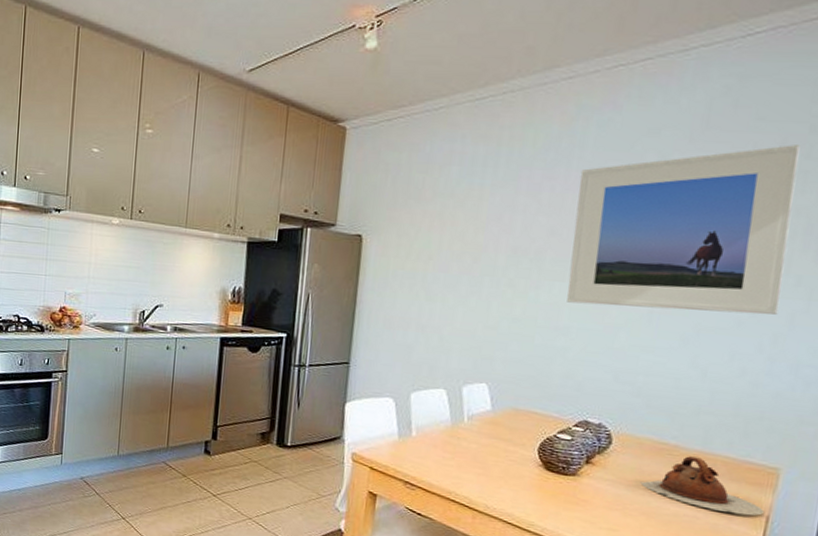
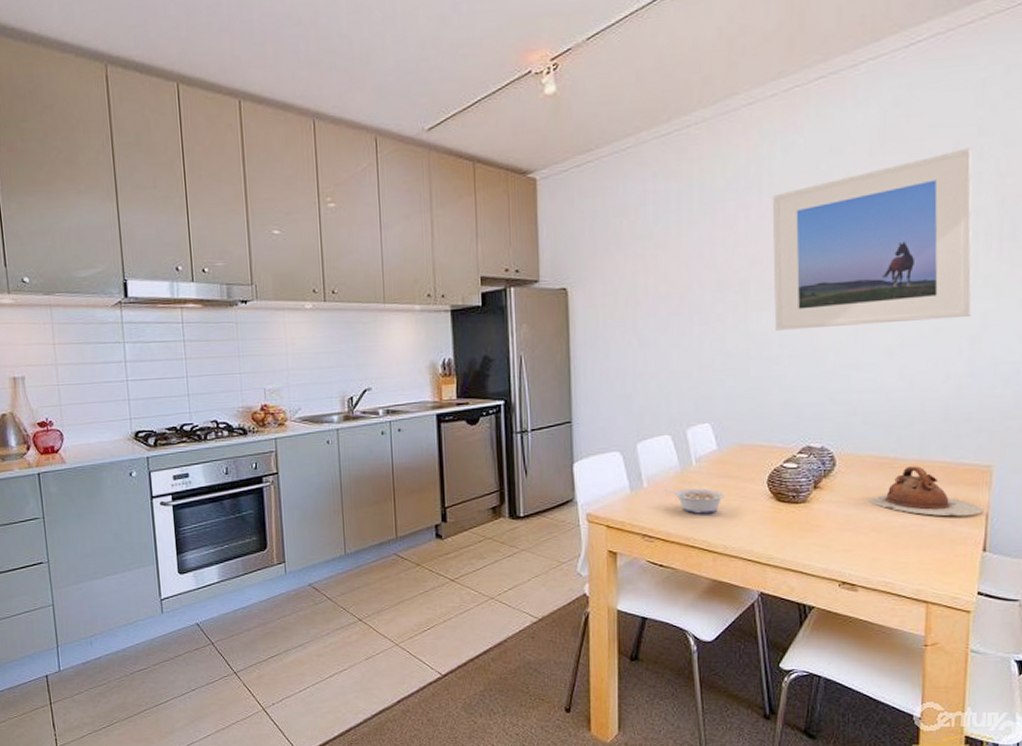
legume: none [432,441,493,472] -> present [664,488,725,514]

